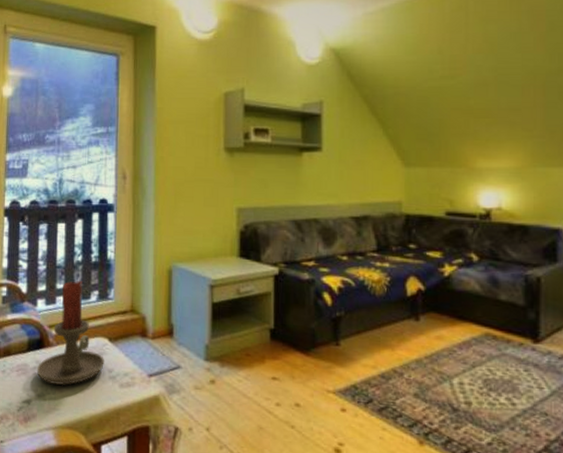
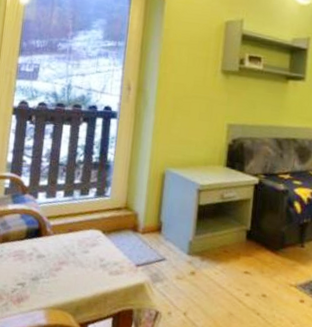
candle holder: present [36,281,105,385] -> none [32,178,98,271]

